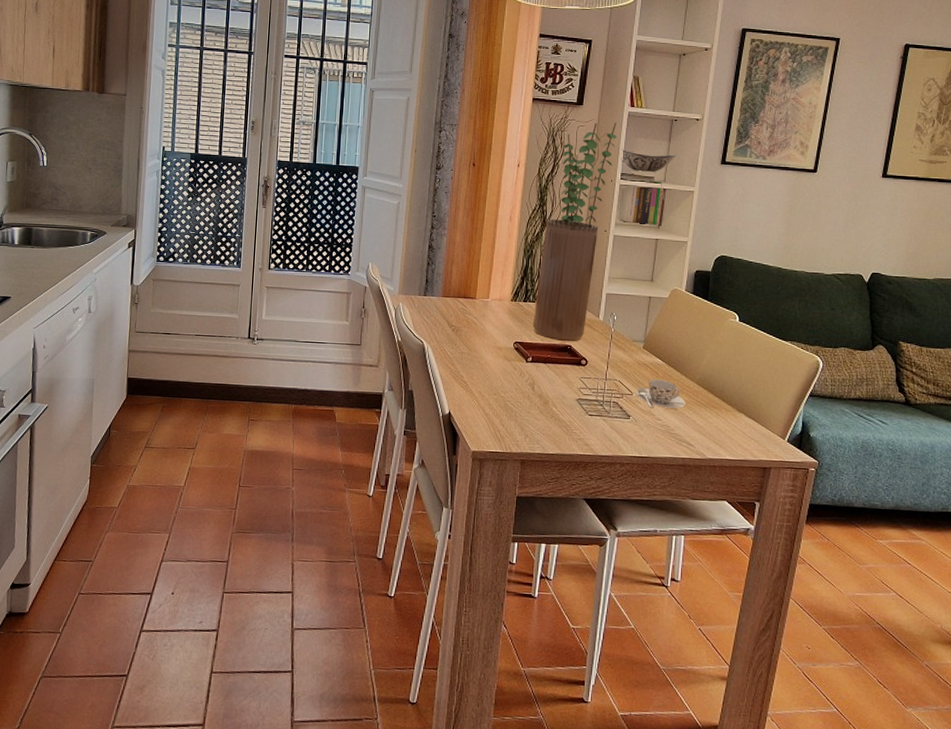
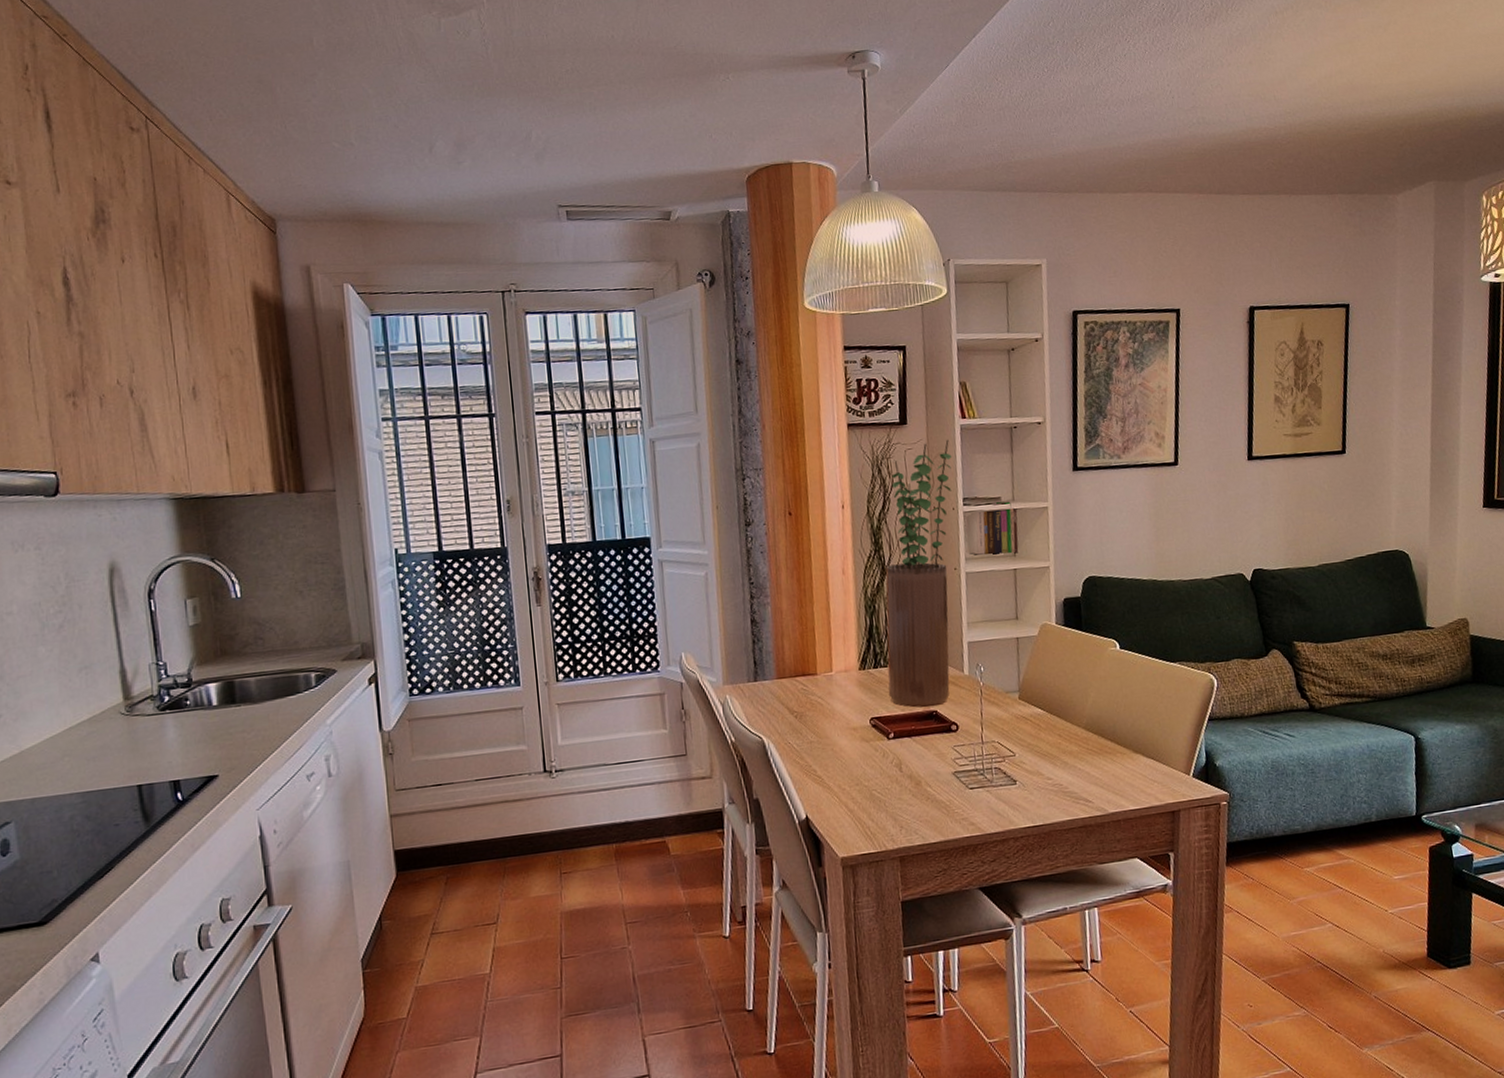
decorative bowl: present [621,149,676,172] -> none [958,466,1022,493]
teacup: present [636,378,685,409] -> none [1019,731,1076,766]

